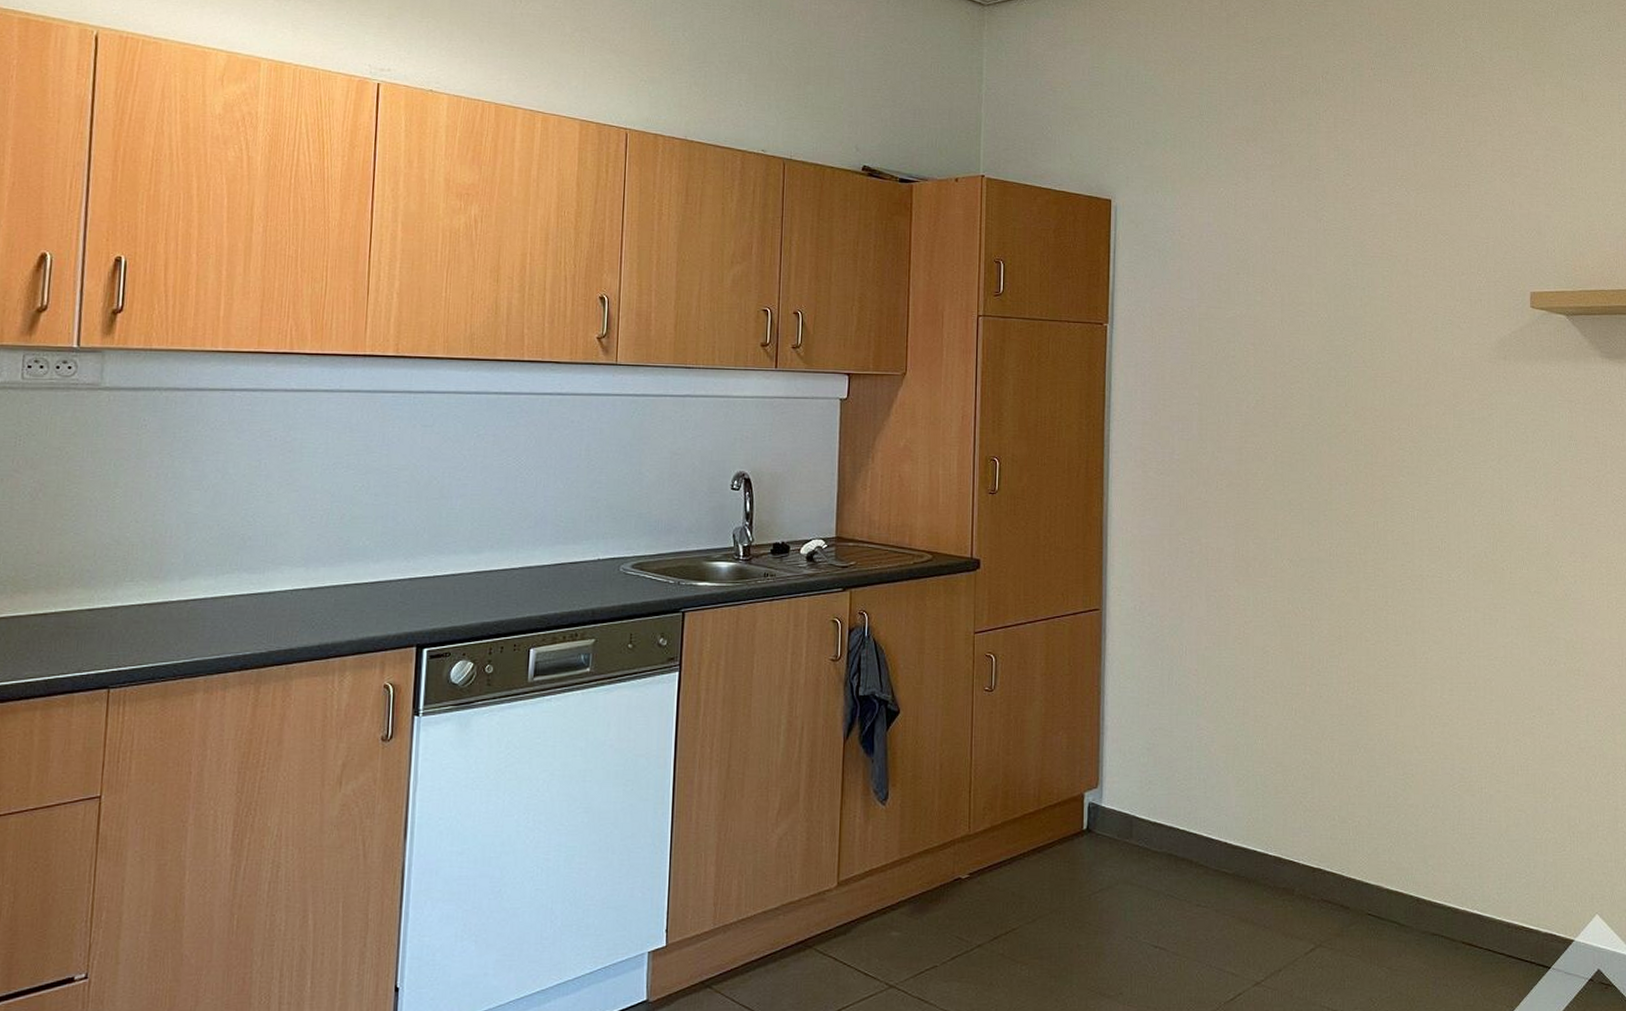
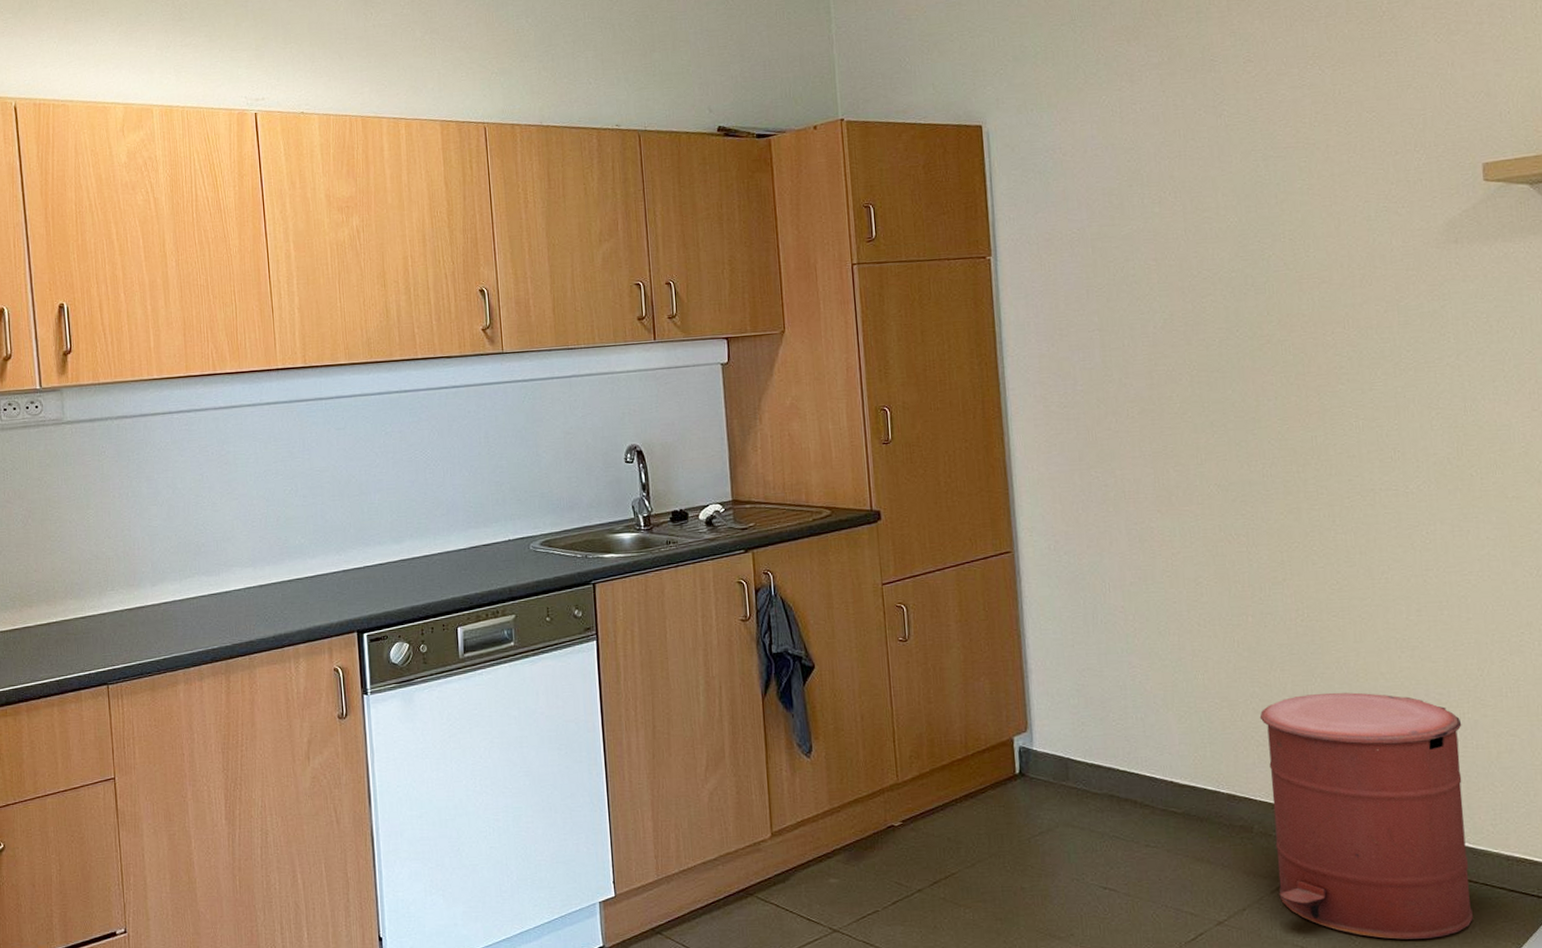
trash can: none [1308,763,1479,1002] -> present [1259,692,1473,940]

